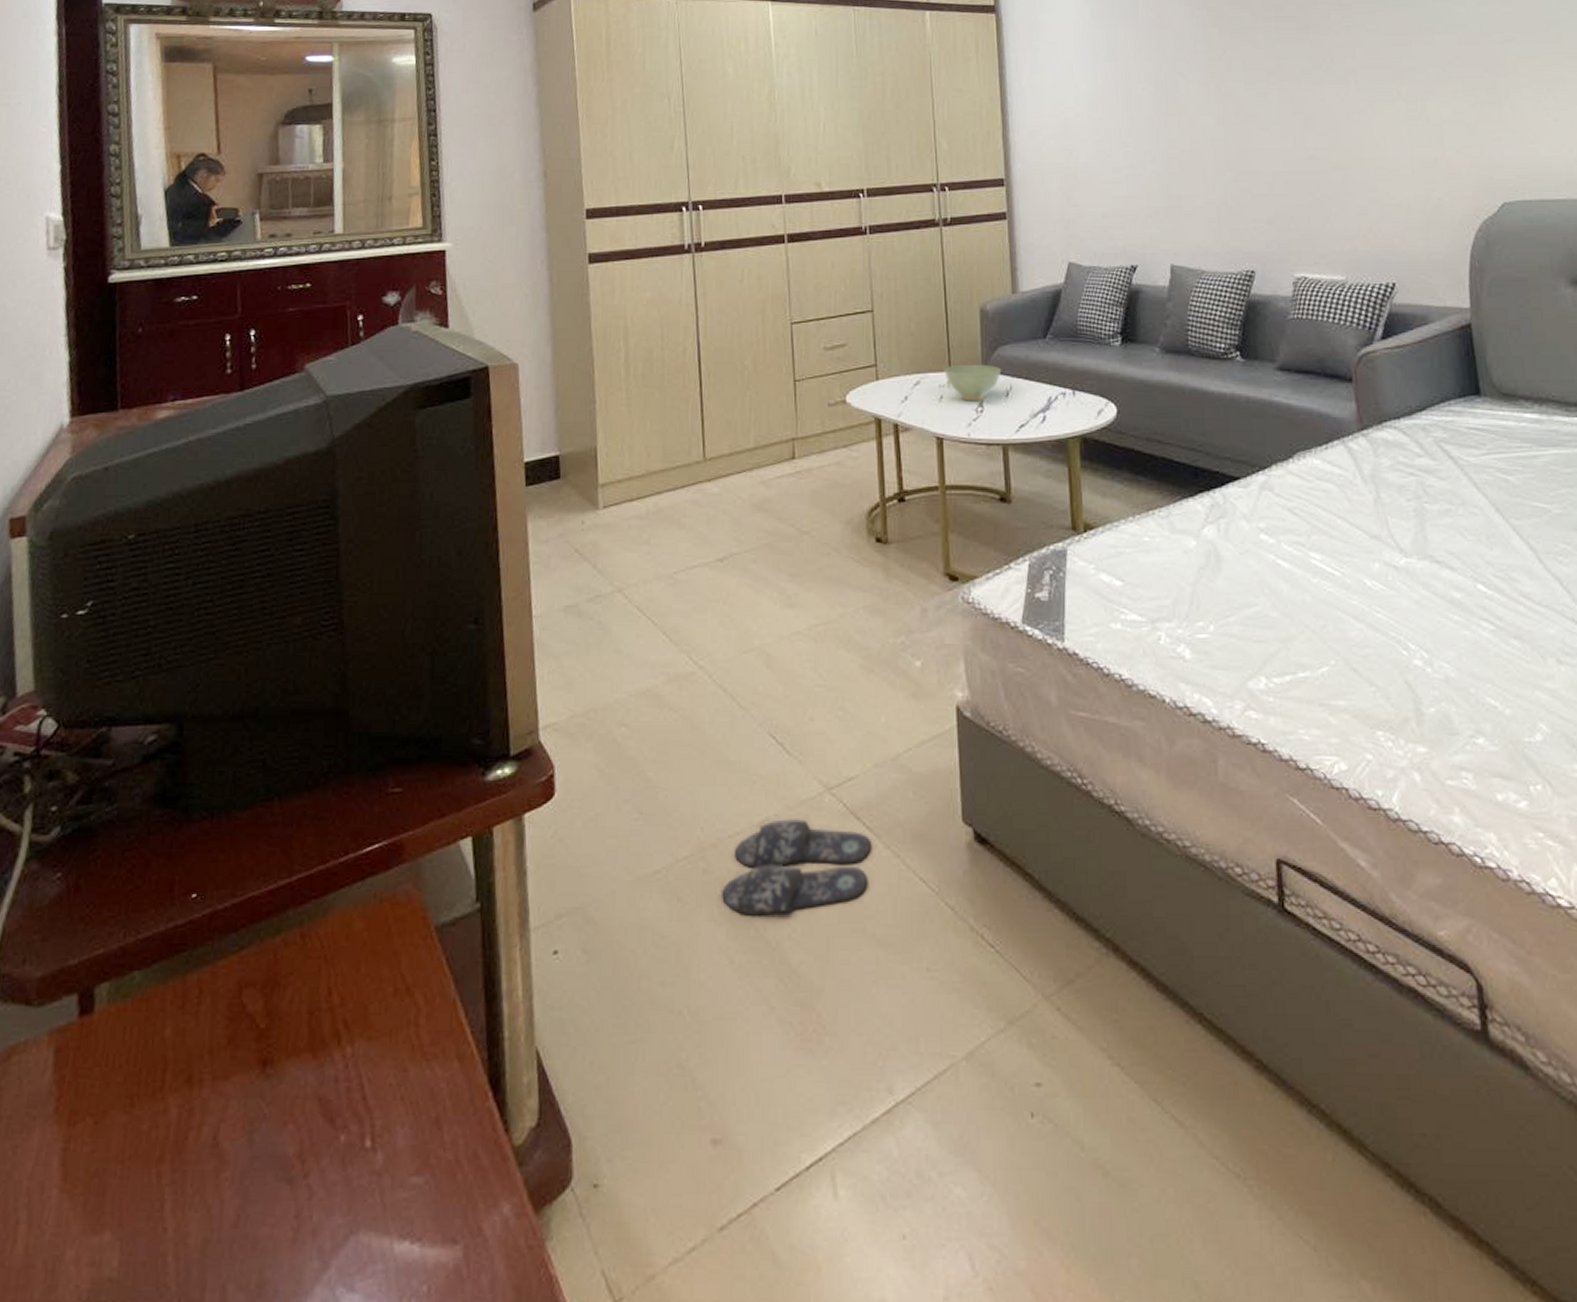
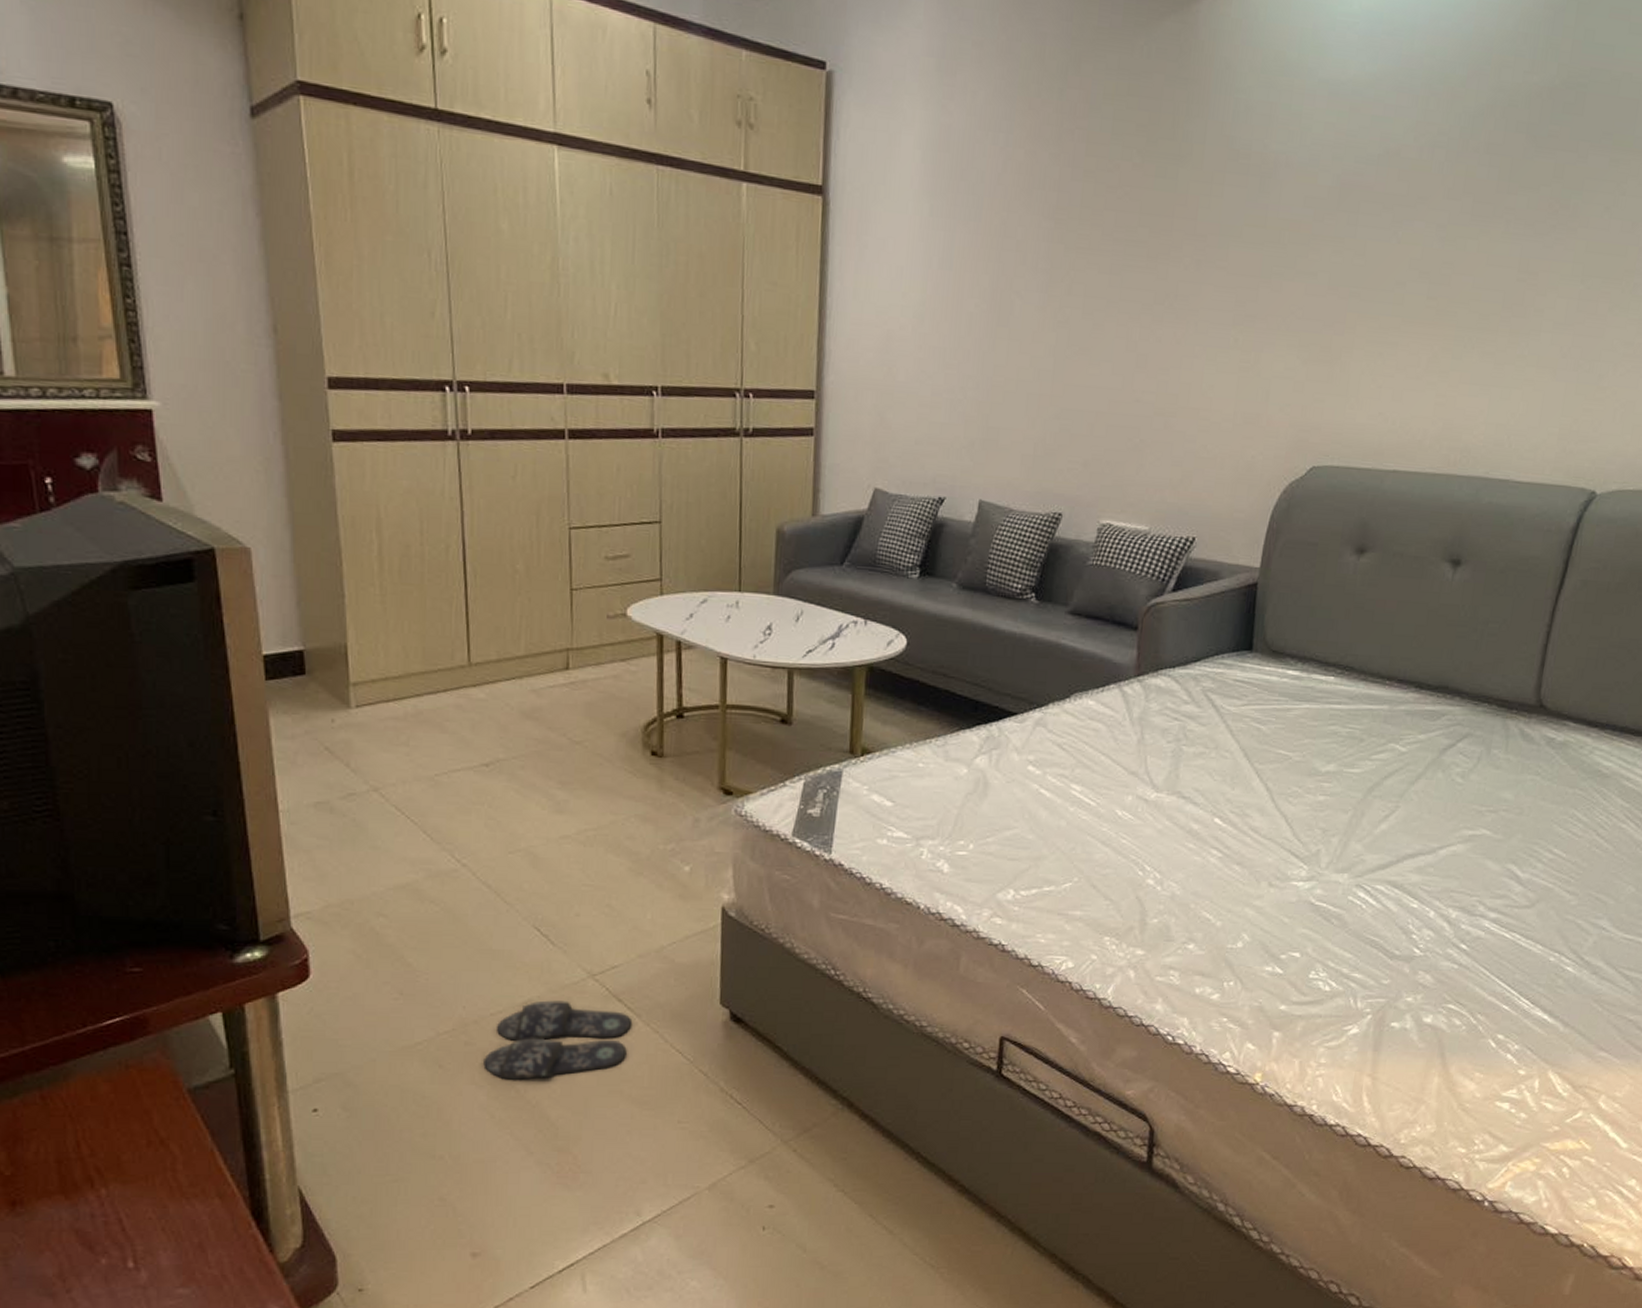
bowl: present [944,364,1002,401] -> none [733,585,794,624]

